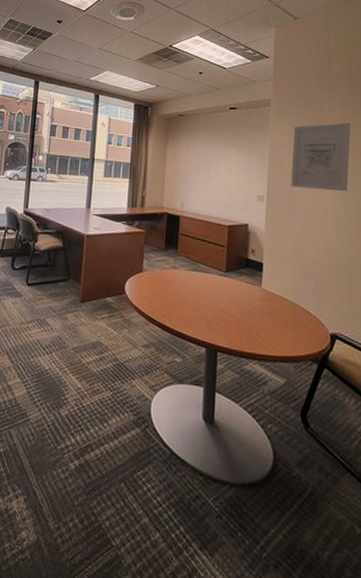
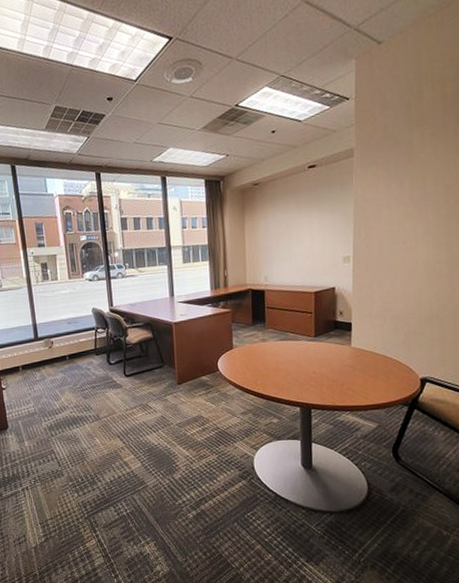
wall art: present [291,123,351,192] -> none [378,161,444,242]

